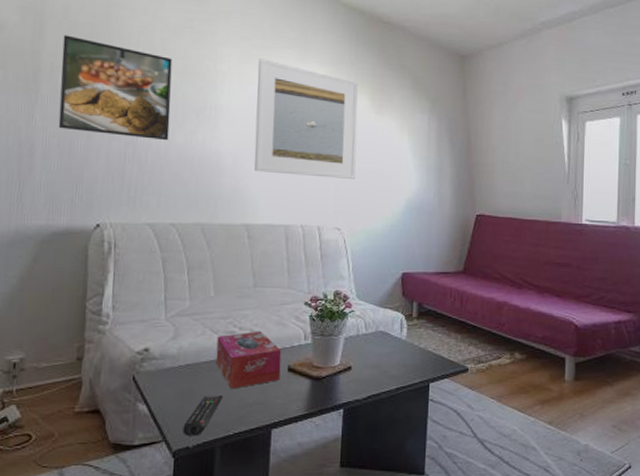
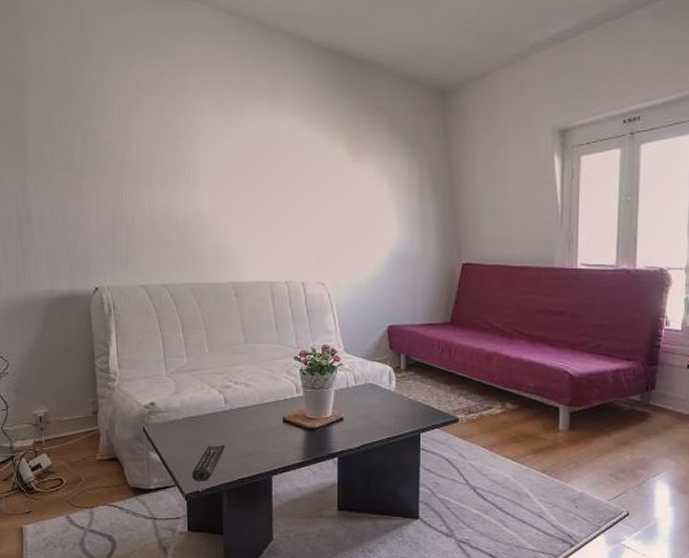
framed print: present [58,35,172,141] -> none [43,101,152,203]
tissue box: present [215,331,282,389] -> none [215,385,276,439]
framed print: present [254,59,358,179] -> none [231,111,336,232]

